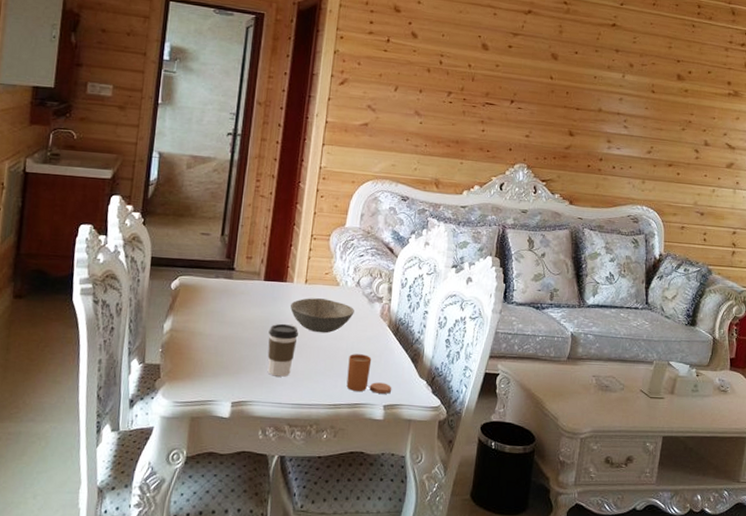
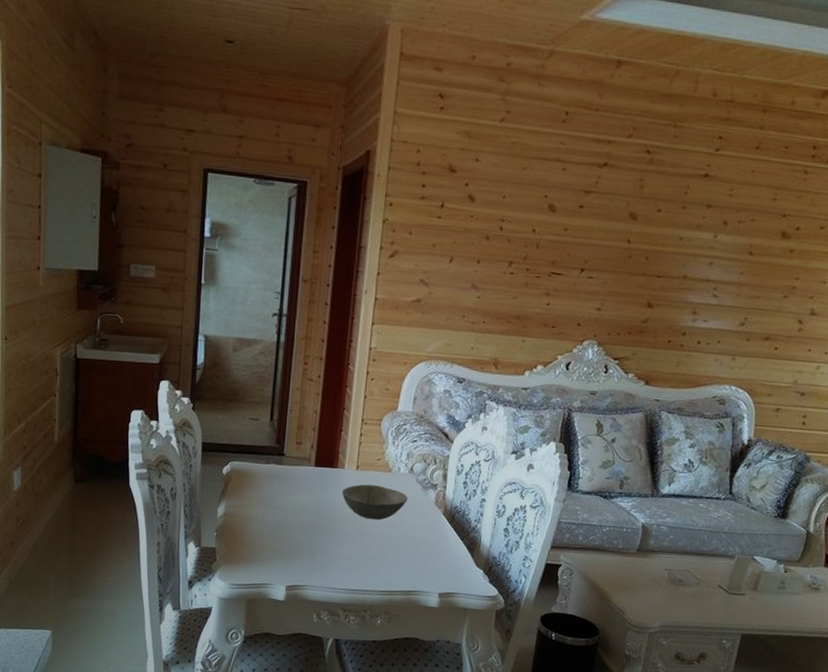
coffee cup: present [267,323,298,377] -> none [320,510,351,563]
candle: present [346,354,392,394] -> none [400,541,448,582]

